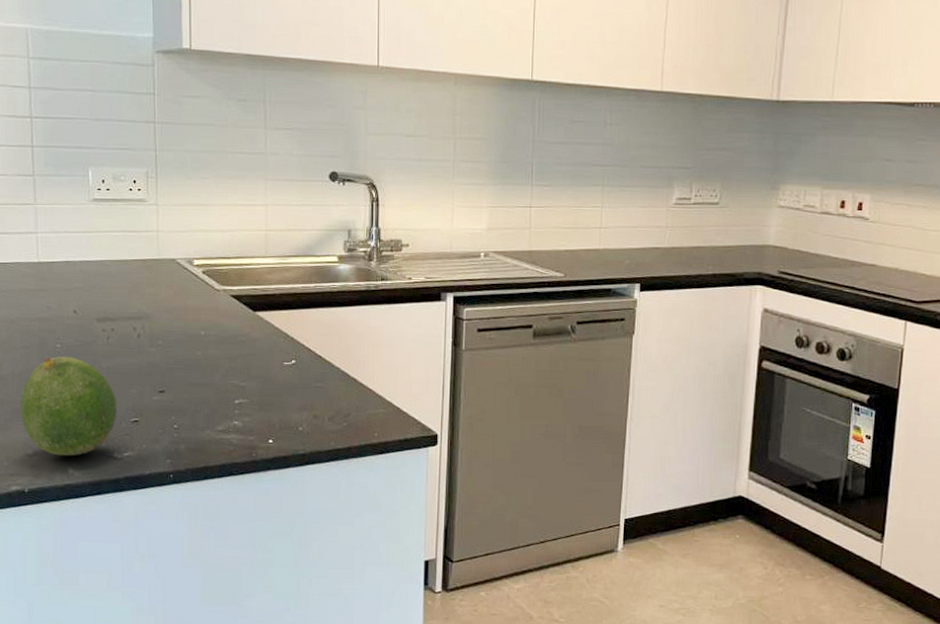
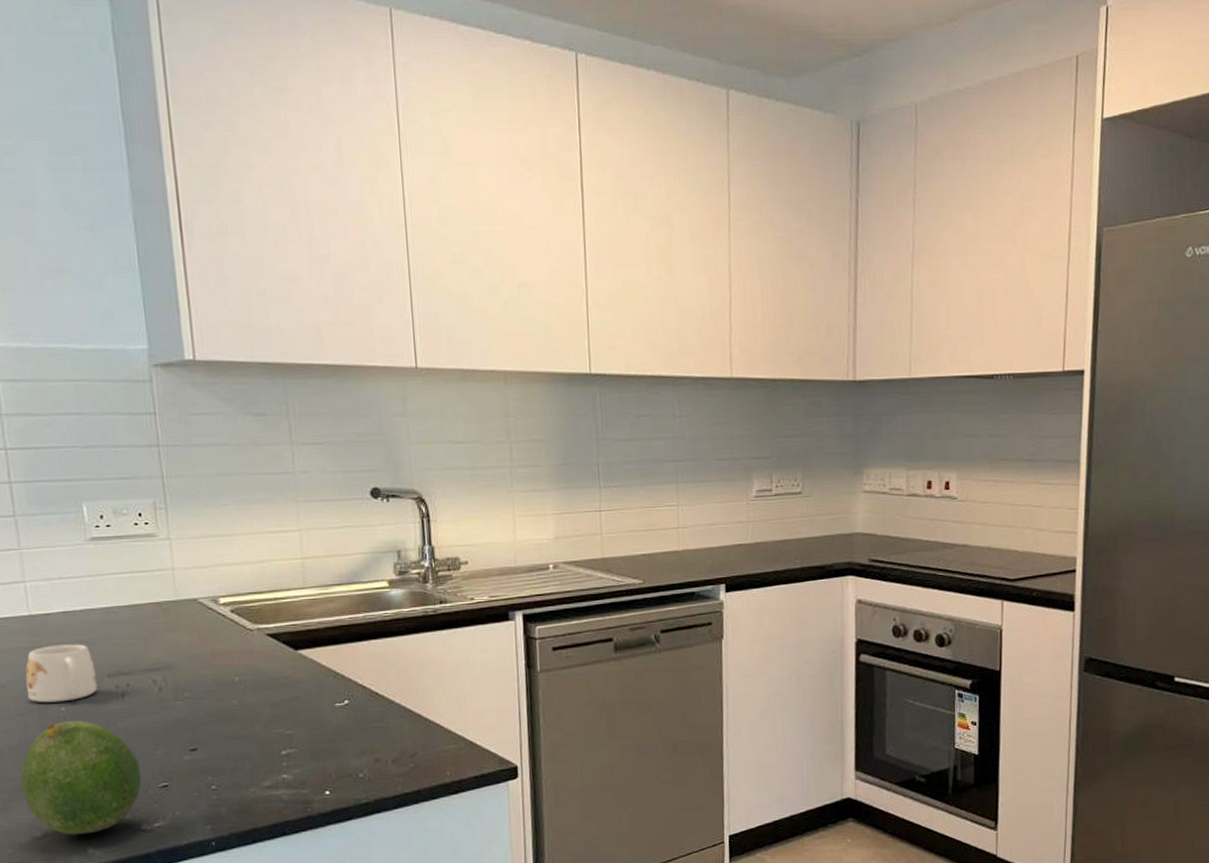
mug: none [30,289,88,340] -> present [25,644,98,703]

